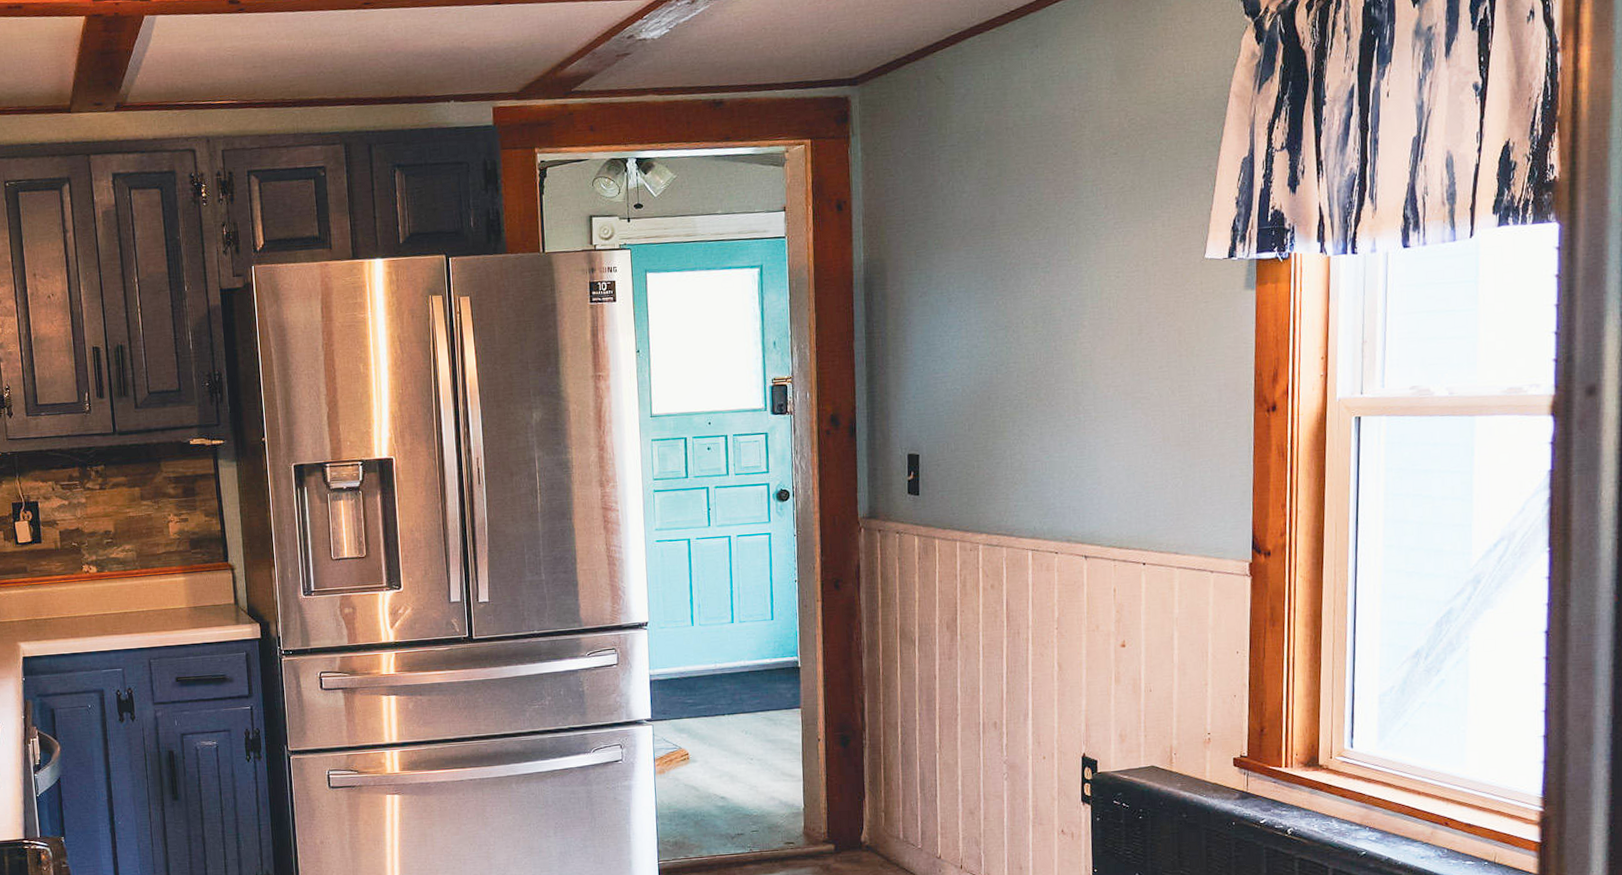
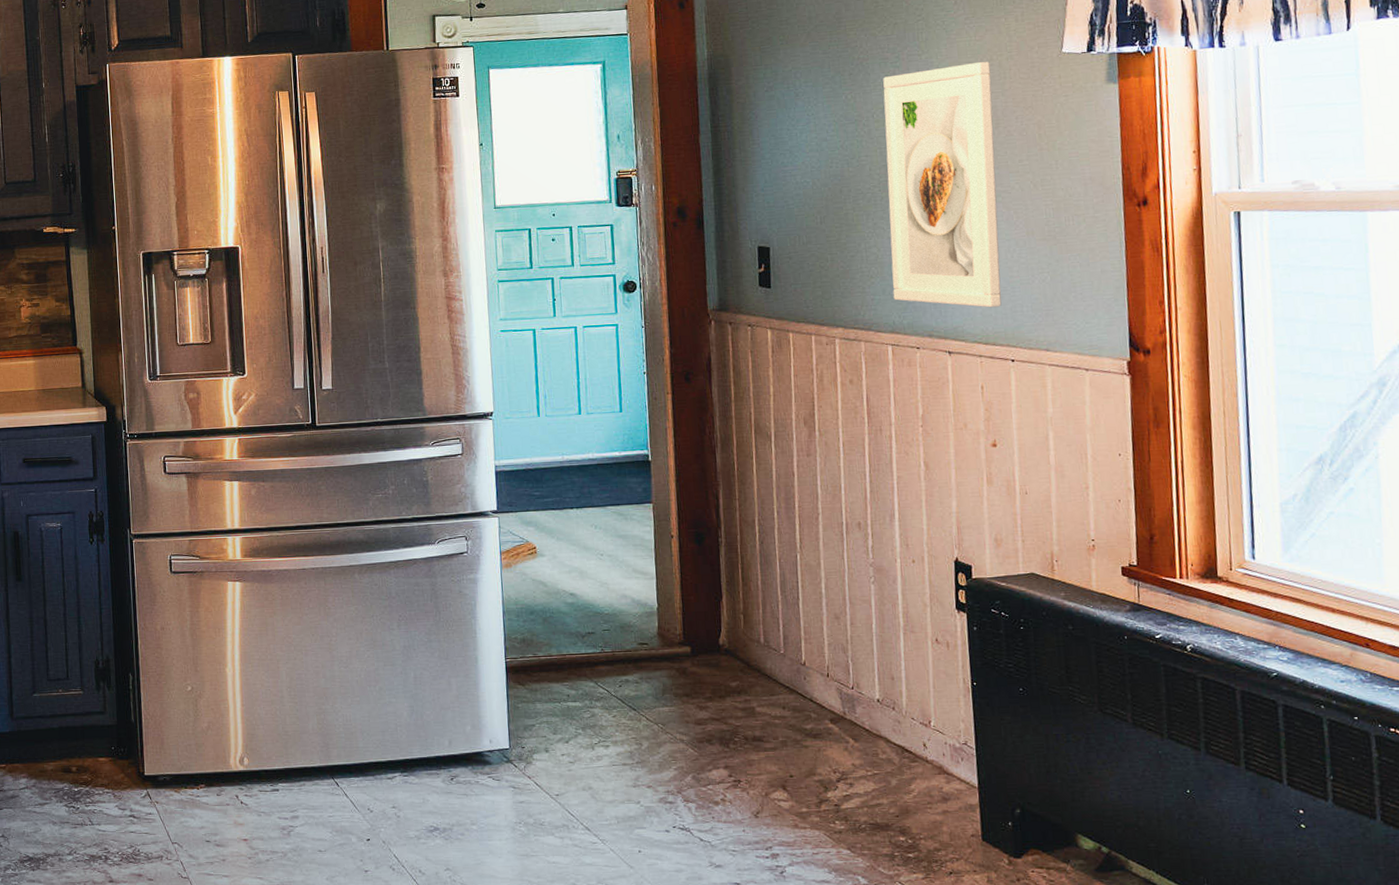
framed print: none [1033,267,1137,513] -> present [883,62,1002,308]

